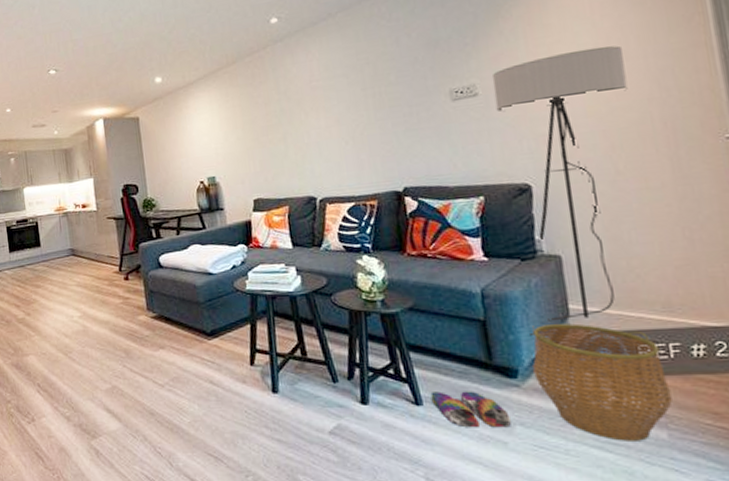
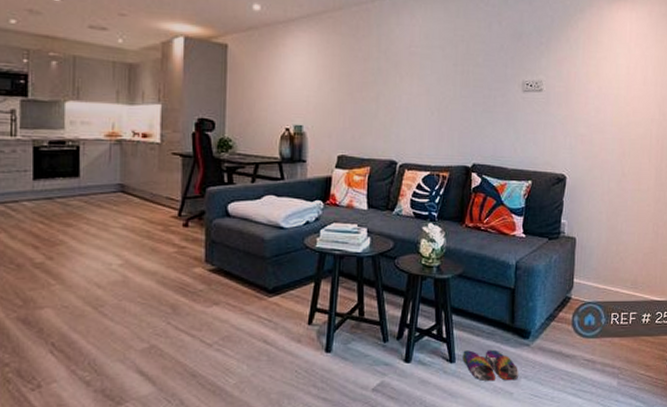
floor lamp: present [491,46,628,335] -> none [544,68,644,303]
basket: present [532,323,673,441] -> none [541,294,625,389]

